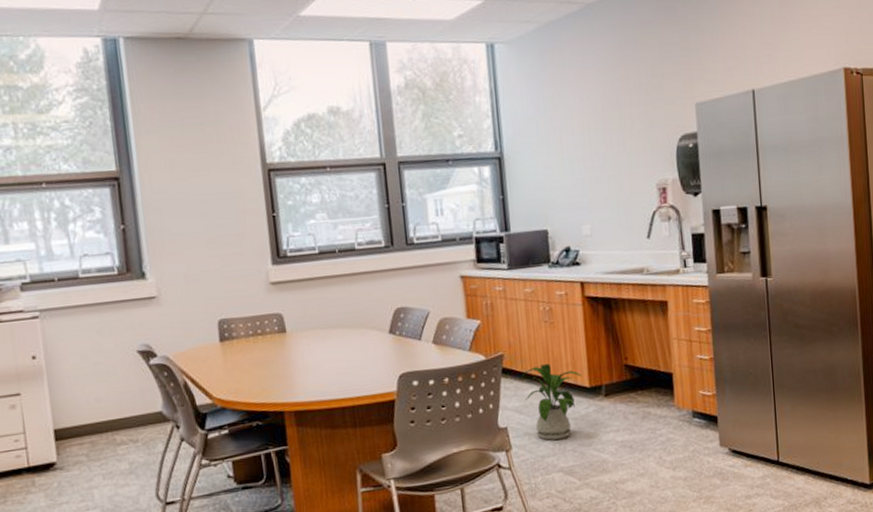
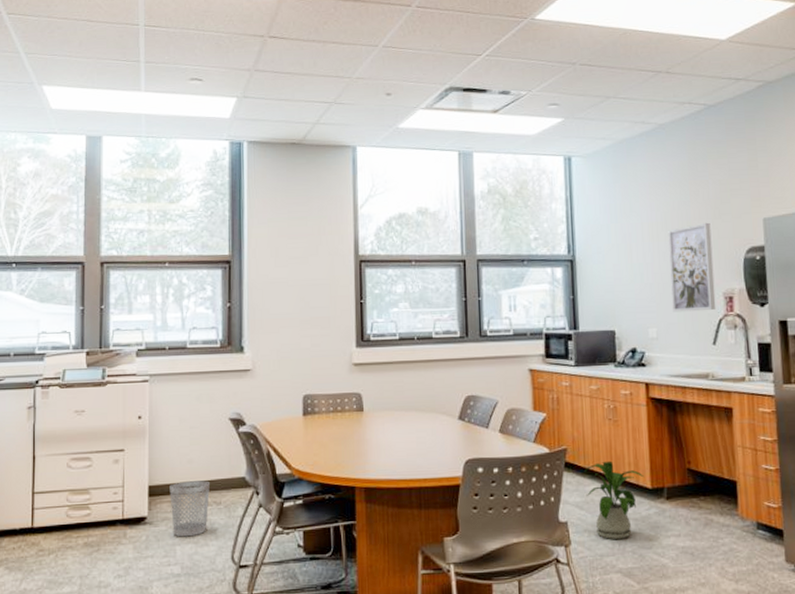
wastebasket: none [78,418,126,480] -> present [170,480,210,537]
wall art: none [599,110,650,207] -> present [668,222,716,312]

